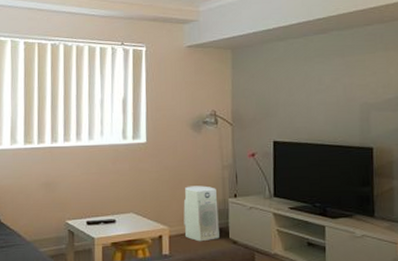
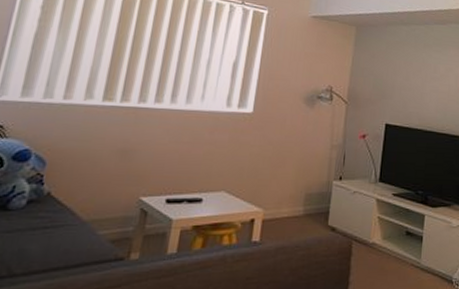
air purifier: present [183,185,219,242] -> none [280,164,322,228]

